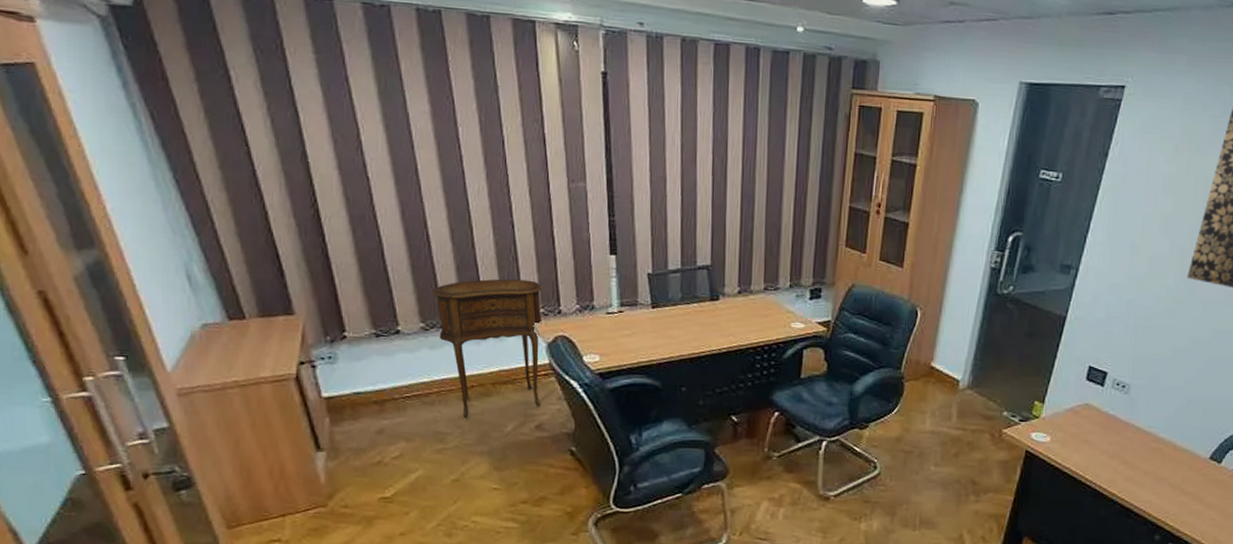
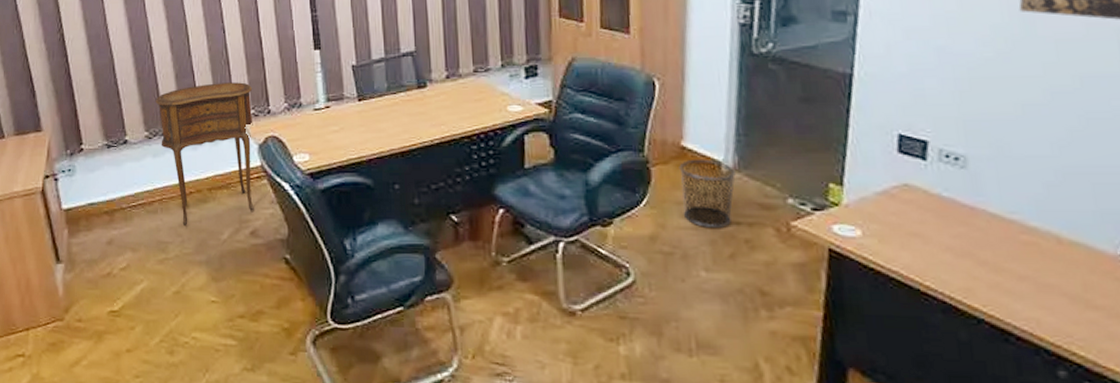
waste bin: none [924,377,969,432] -> present [679,159,735,227]

